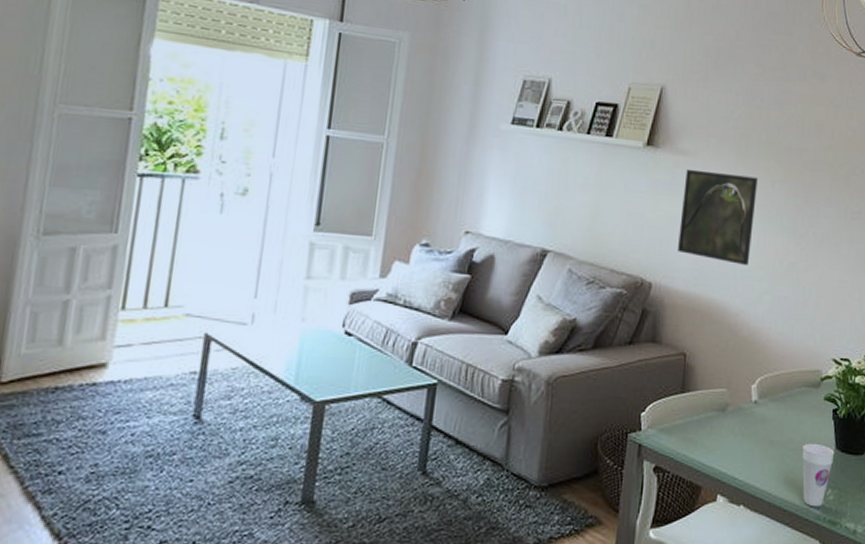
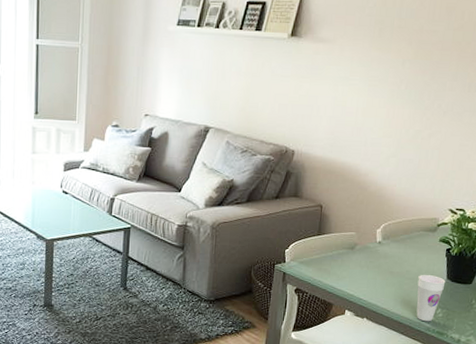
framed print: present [678,169,758,265] -> none [317,54,389,134]

